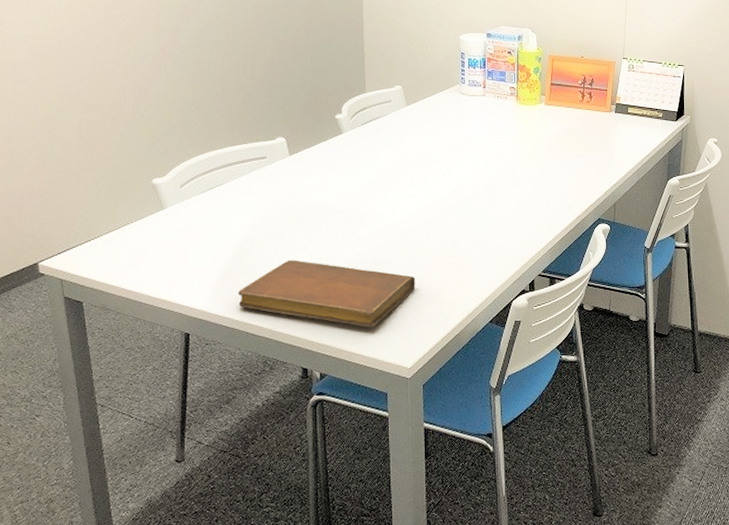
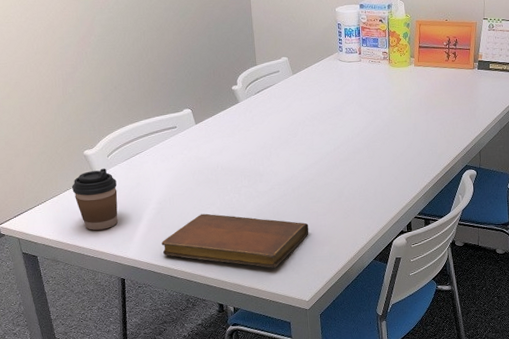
coffee cup: none [134,201,189,274] -> present [72,168,118,230]

